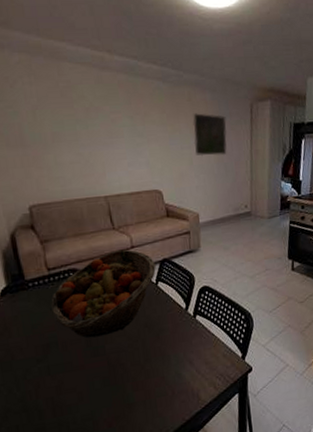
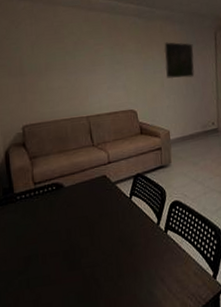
fruit basket: present [51,249,156,338] -> none [35,164,130,252]

